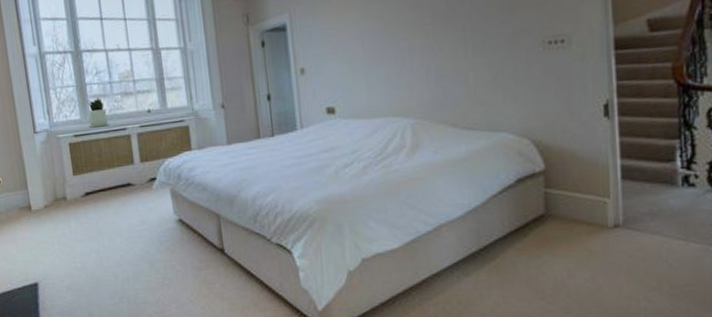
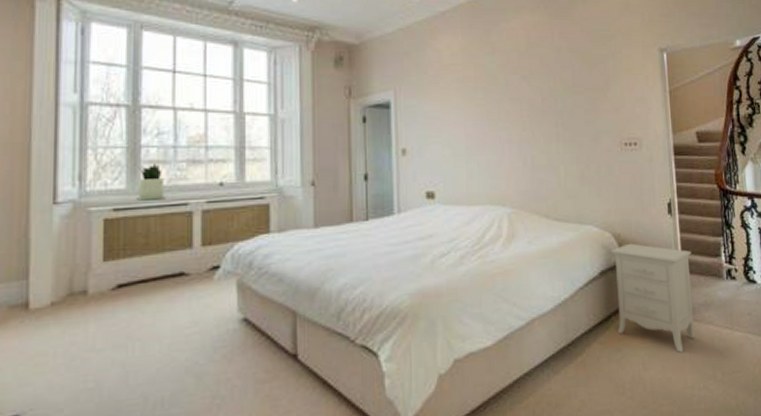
nightstand: none [529,149,635,262] -> present [610,243,695,352]

